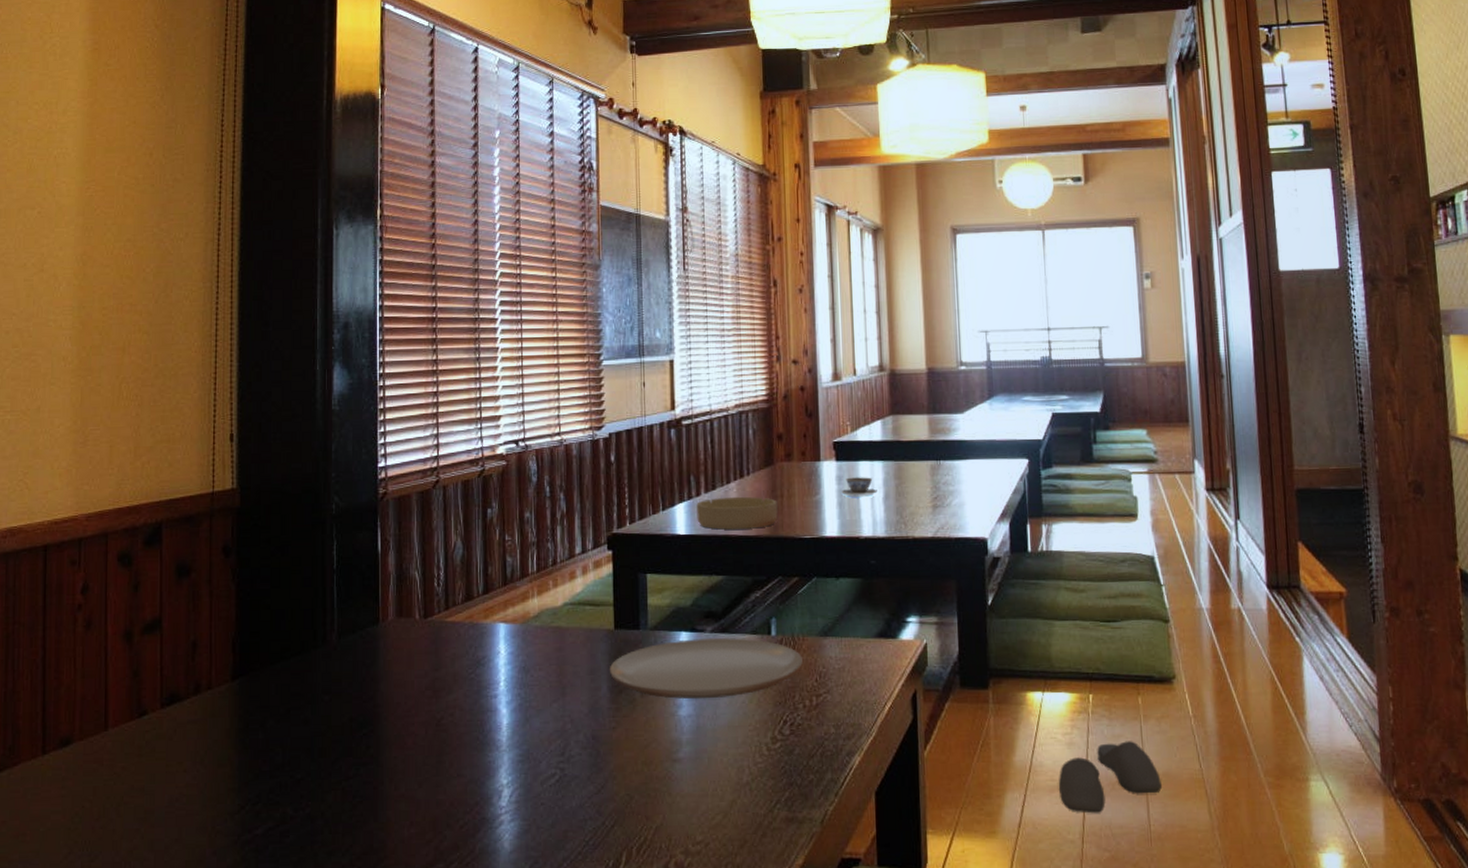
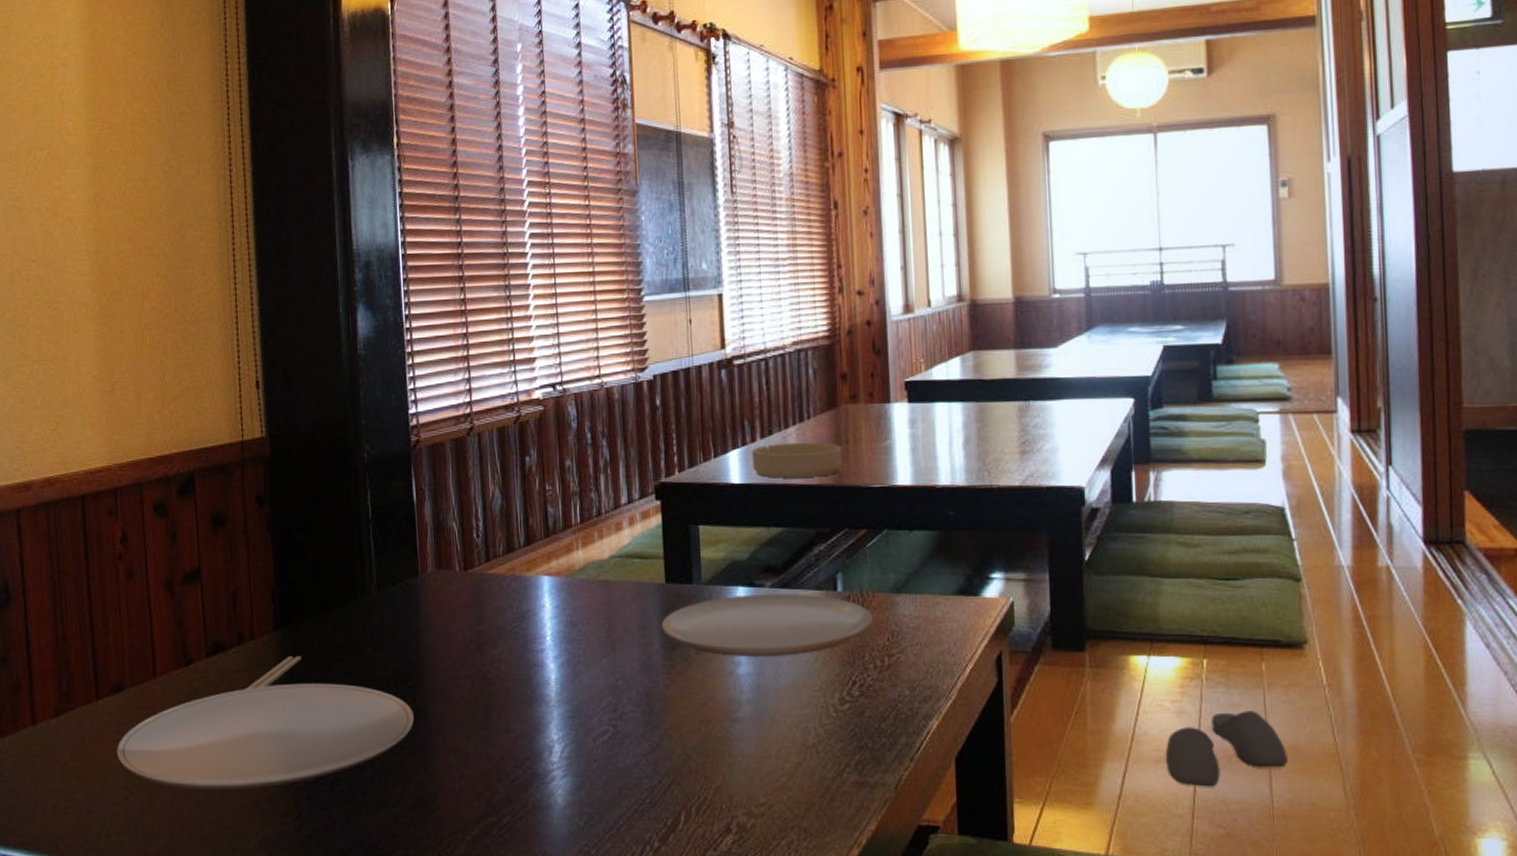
plate: none [60,732,368,846] -> present [117,683,415,790]
chopsticks: none [200,705,258,741] -> present [246,655,302,690]
teacup: present [841,477,877,498] -> none [915,420,956,444]

